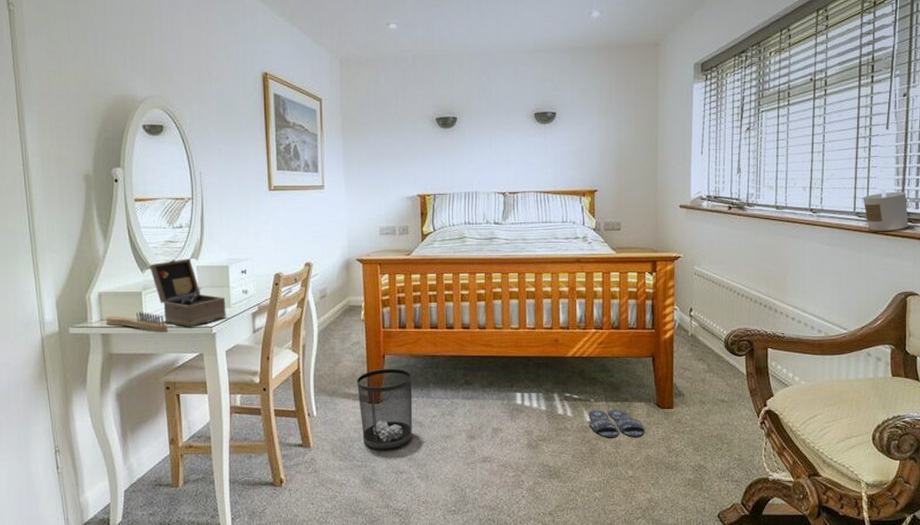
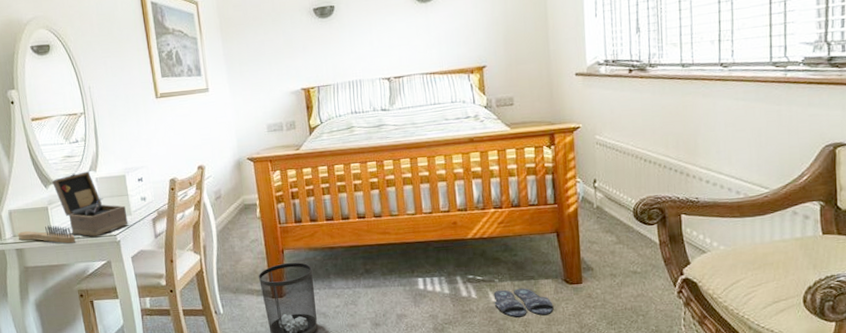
candle: present [863,188,909,231] -> none [780,33,835,81]

